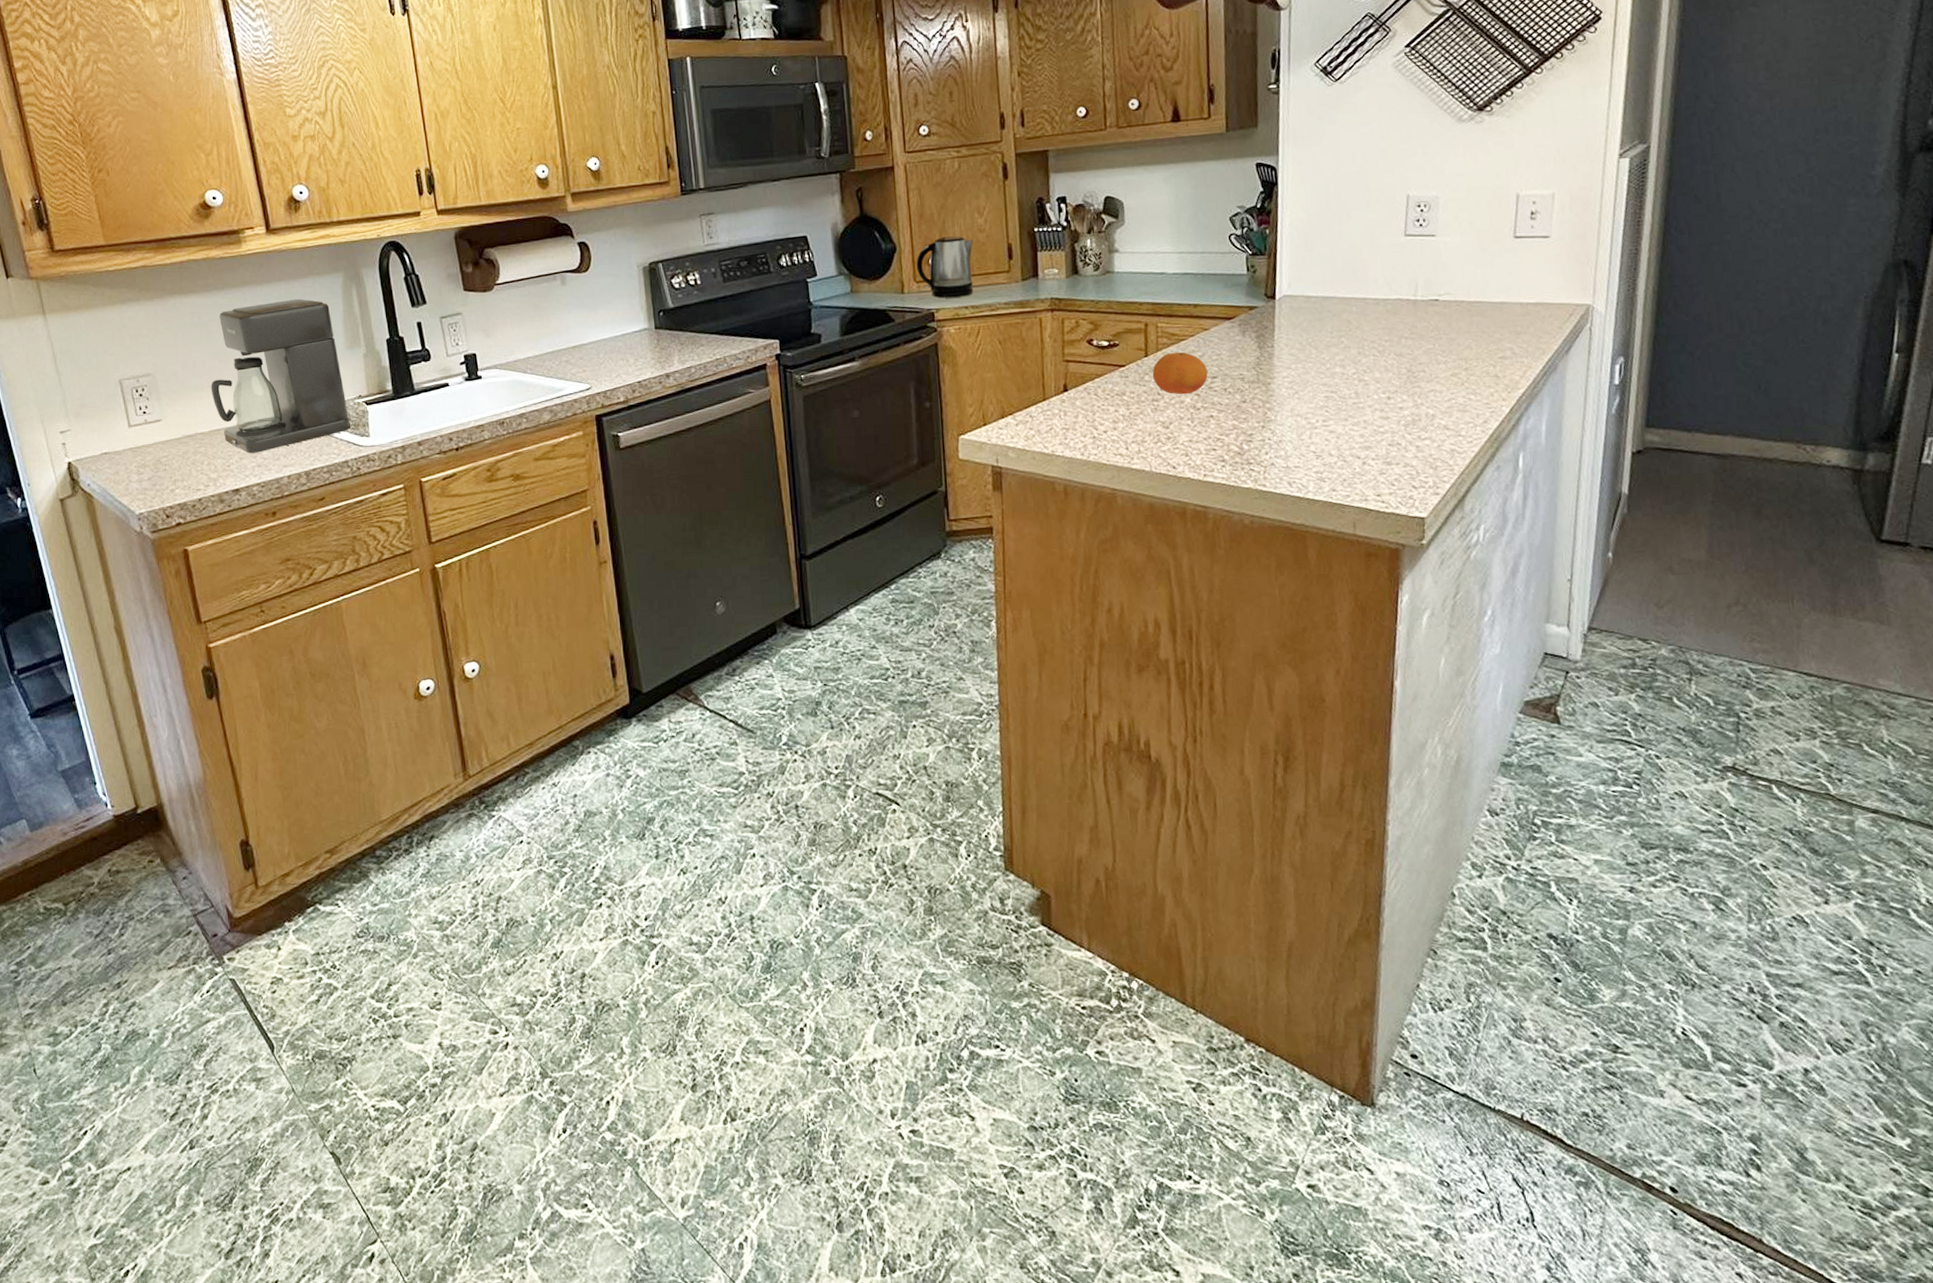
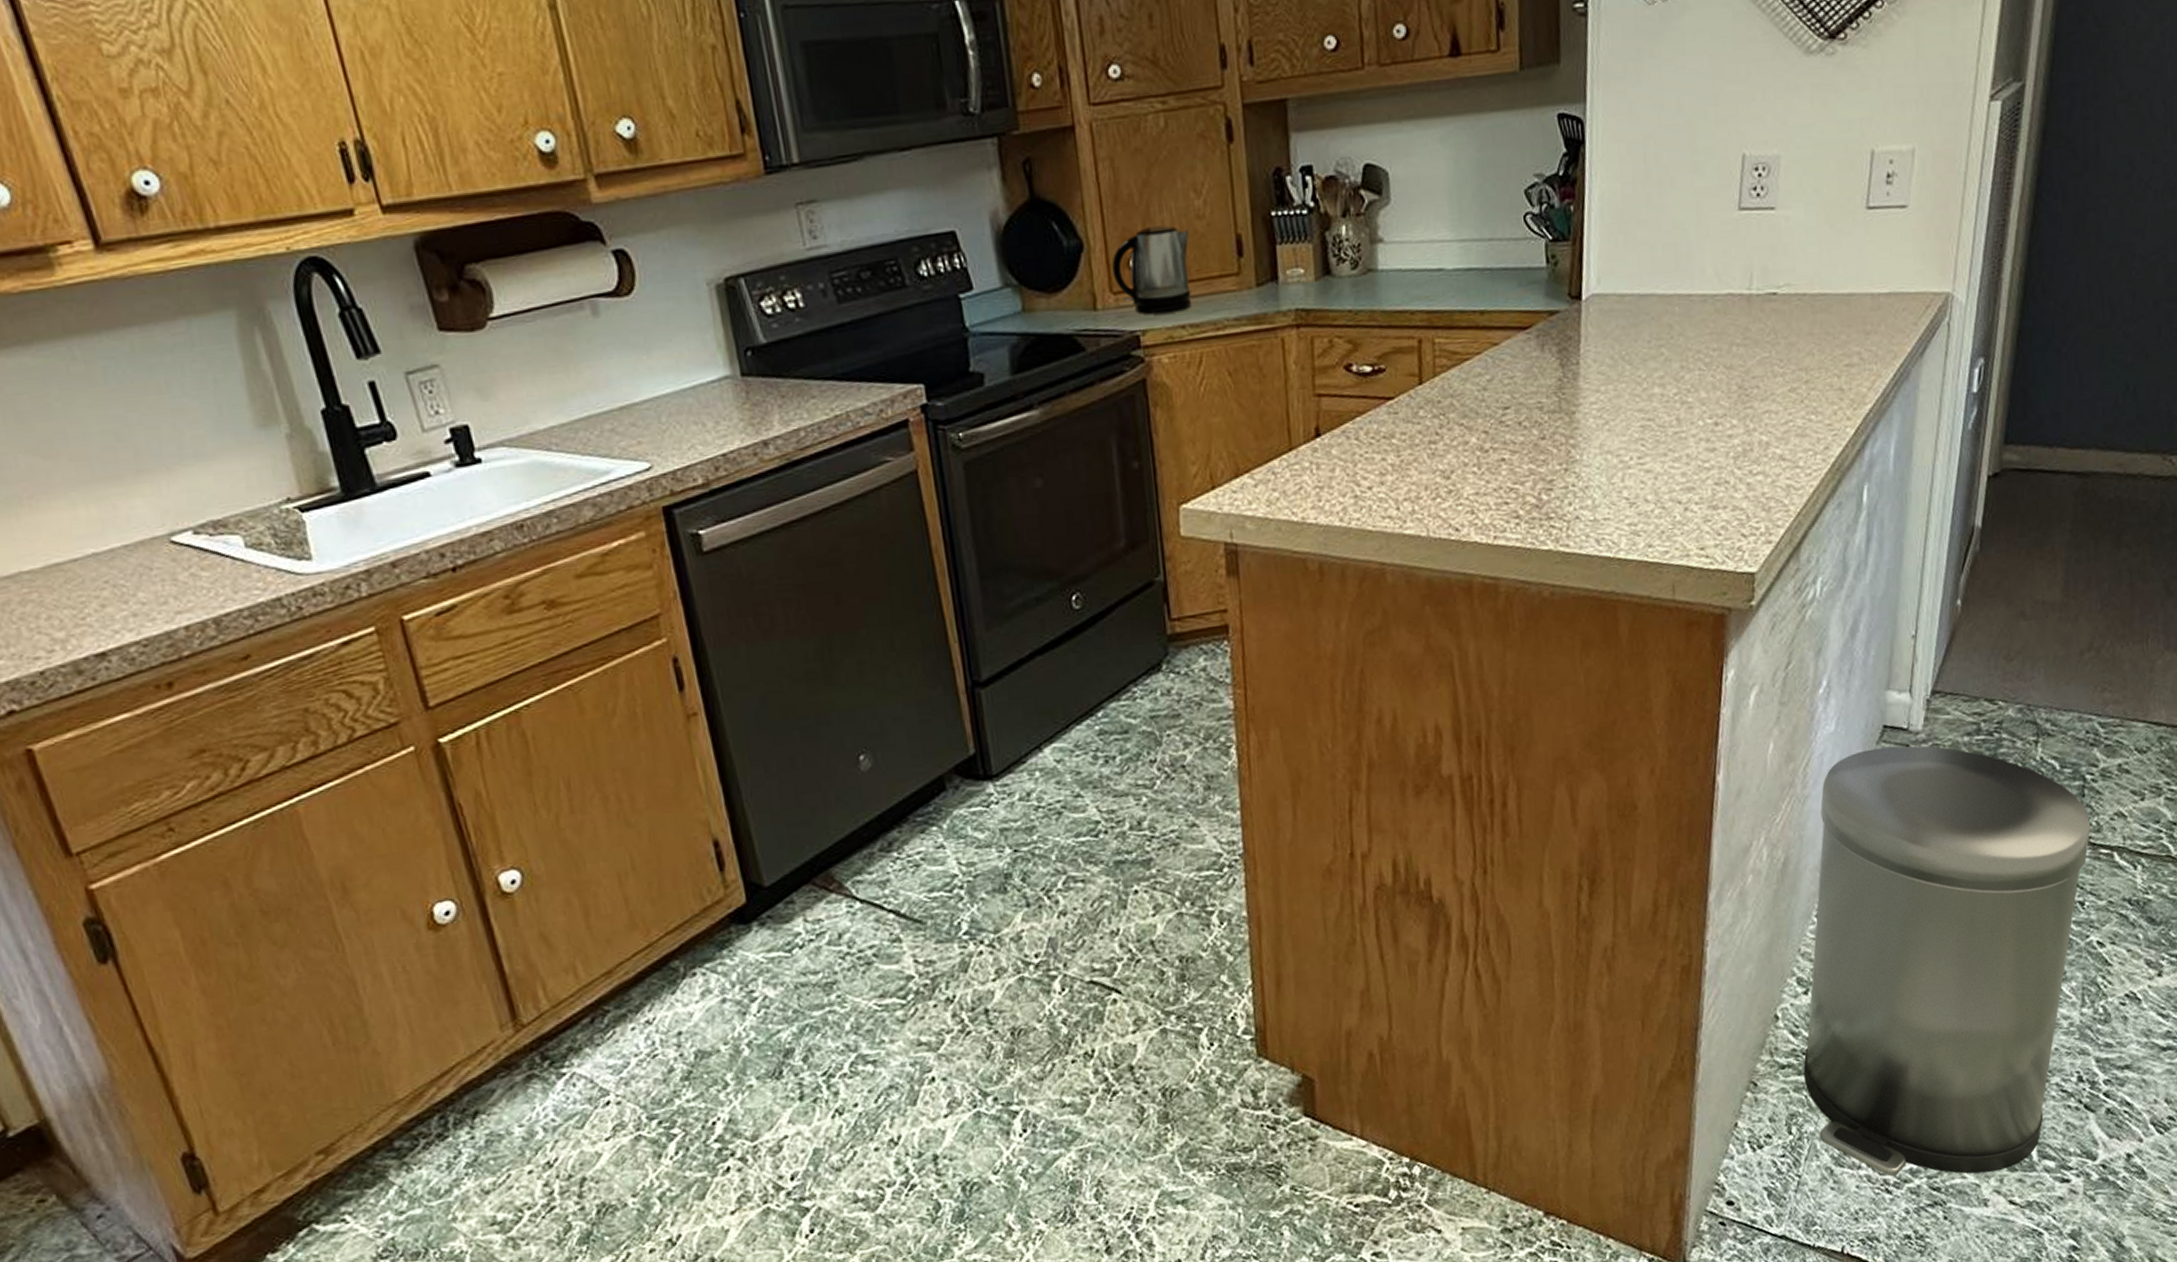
coffee maker: present [211,298,350,454] -> none [32,353,279,598]
fruit: present [1152,352,1208,395] -> none [1428,375,1498,434]
pedal bin: none [1479,671,1748,1065] -> present [1803,745,2091,1177]

